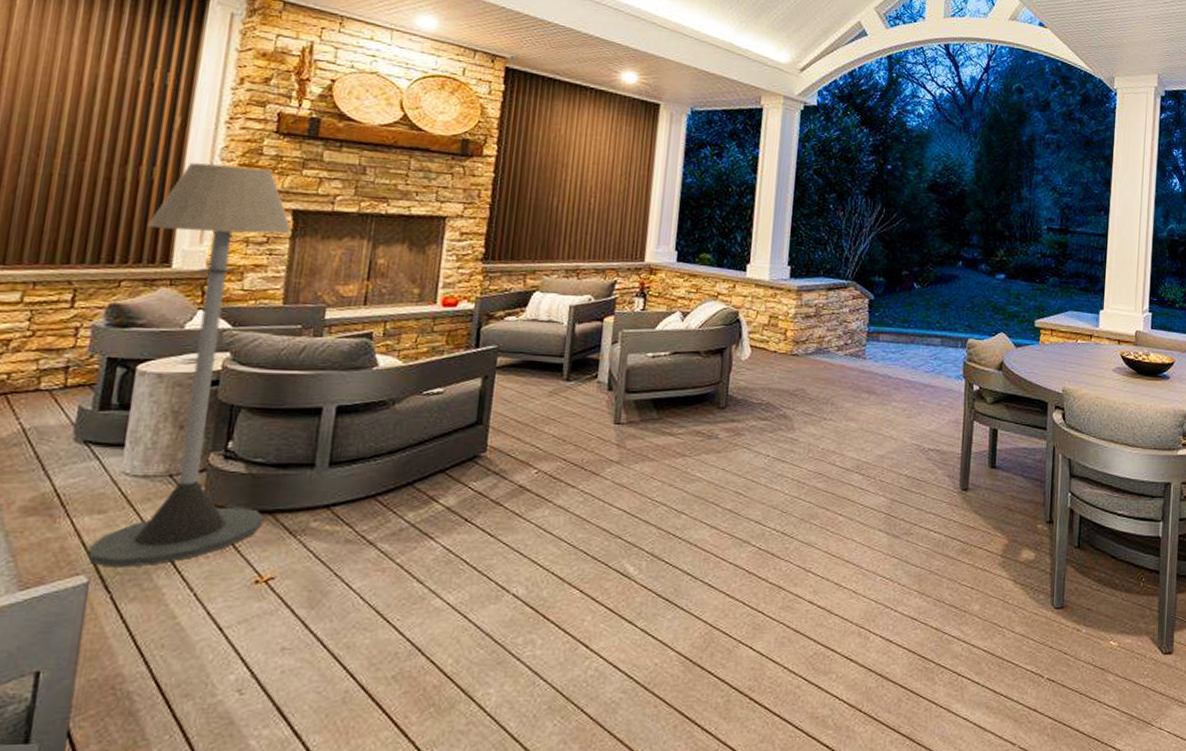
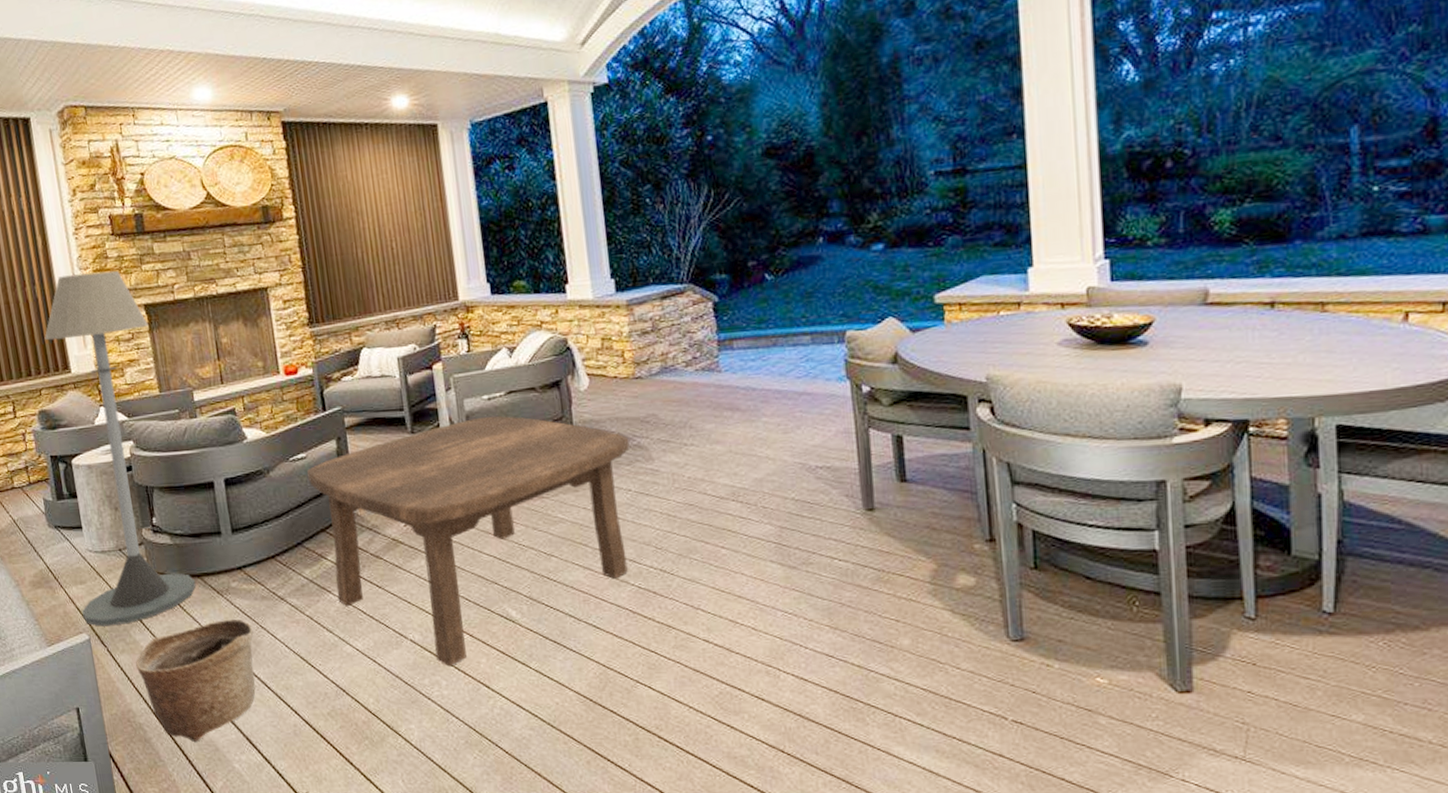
basket: none [146,564,324,714] -> present [136,619,256,742]
coffee table: none [439,373,776,624] -> present [307,415,630,667]

